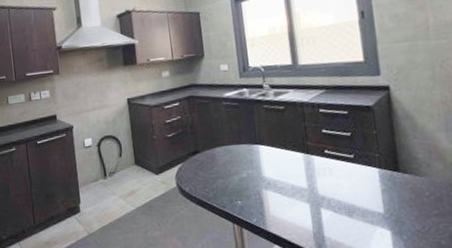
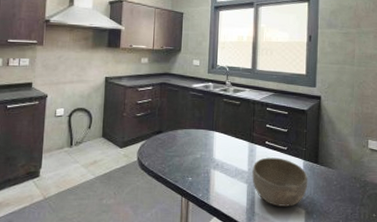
bowl: none [313,168,390,228] -> present [252,157,308,207]

